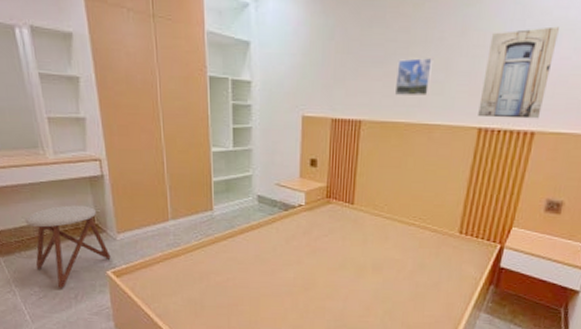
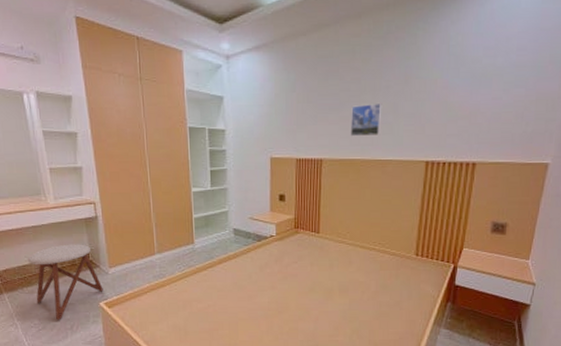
wall art: present [478,26,559,119] -> none [424,72,489,152]

